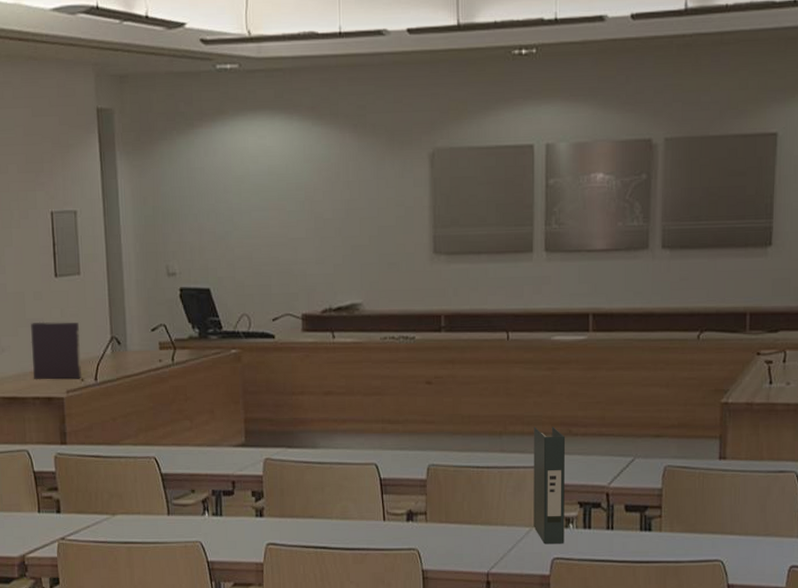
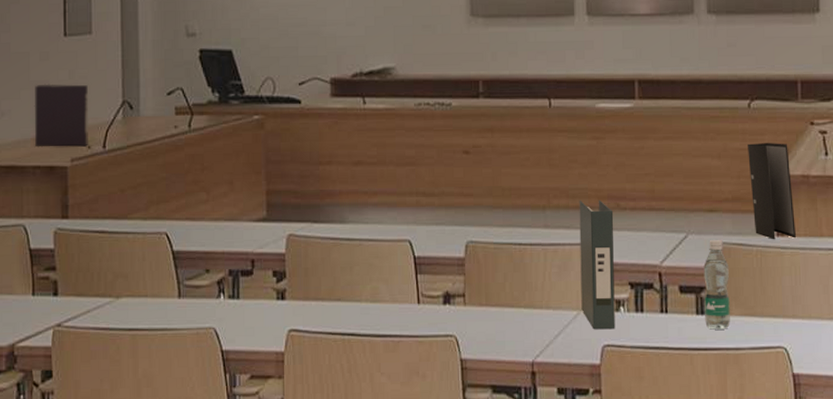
bottle: none [647,462,672,545] -> present [703,239,730,330]
binder: none [695,371,738,463] -> present [748,142,797,240]

